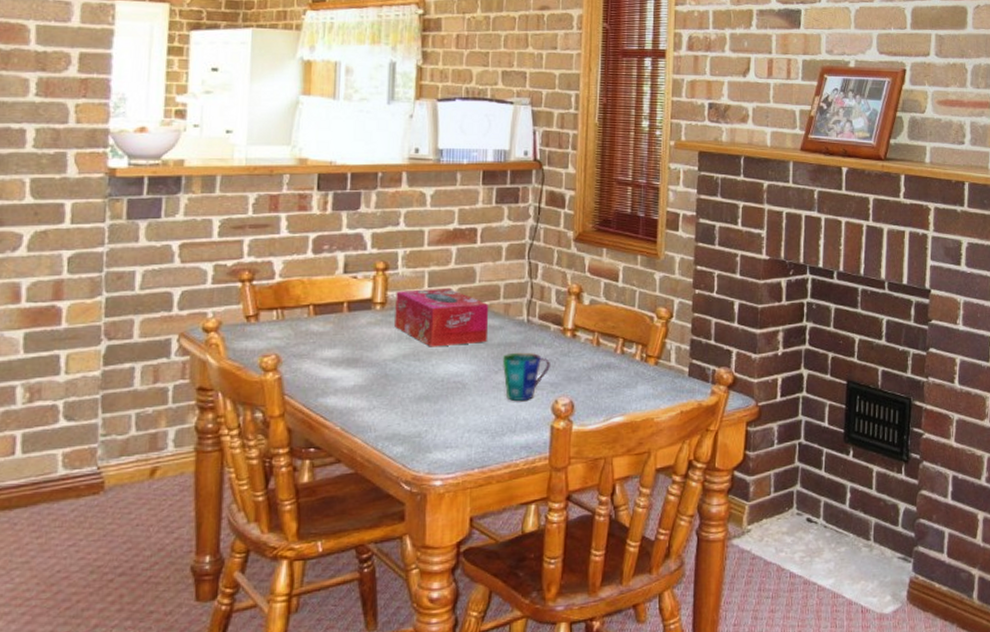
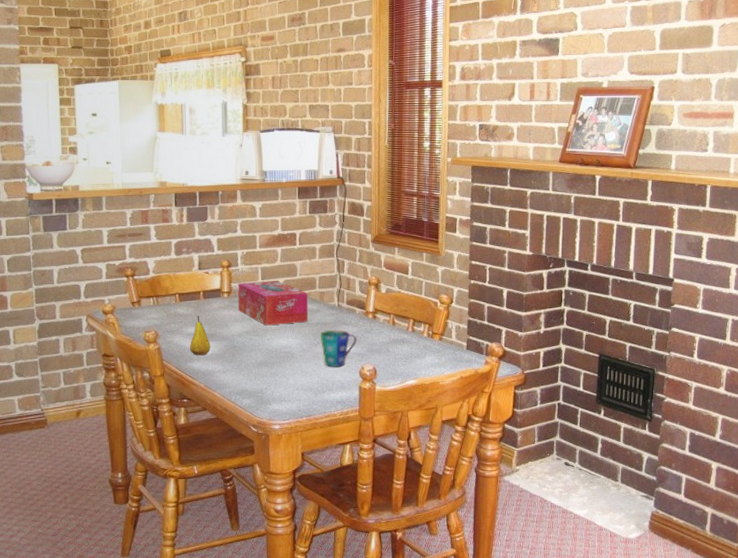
fruit: none [324,334,353,388] -> present [190,315,210,356]

